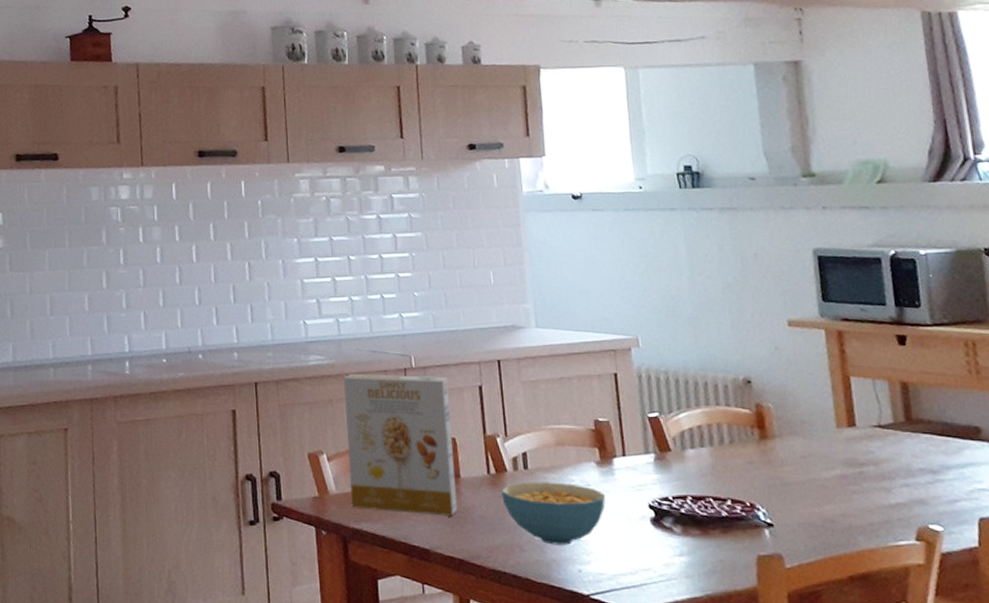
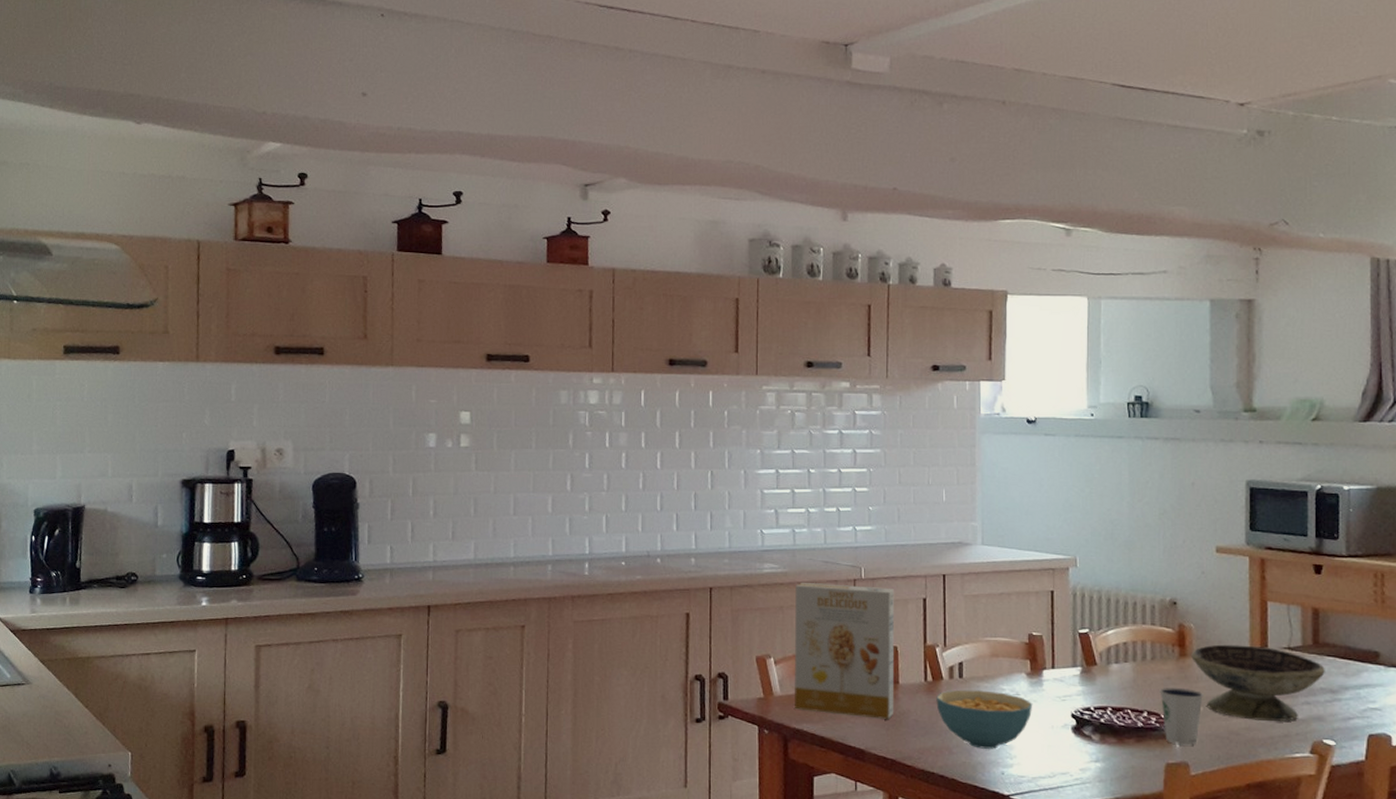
dixie cup: none [742,472,791,535] -> present [1160,687,1203,745]
decorative bowl: none [772,424,923,506] -> present [1191,644,1325,721]

